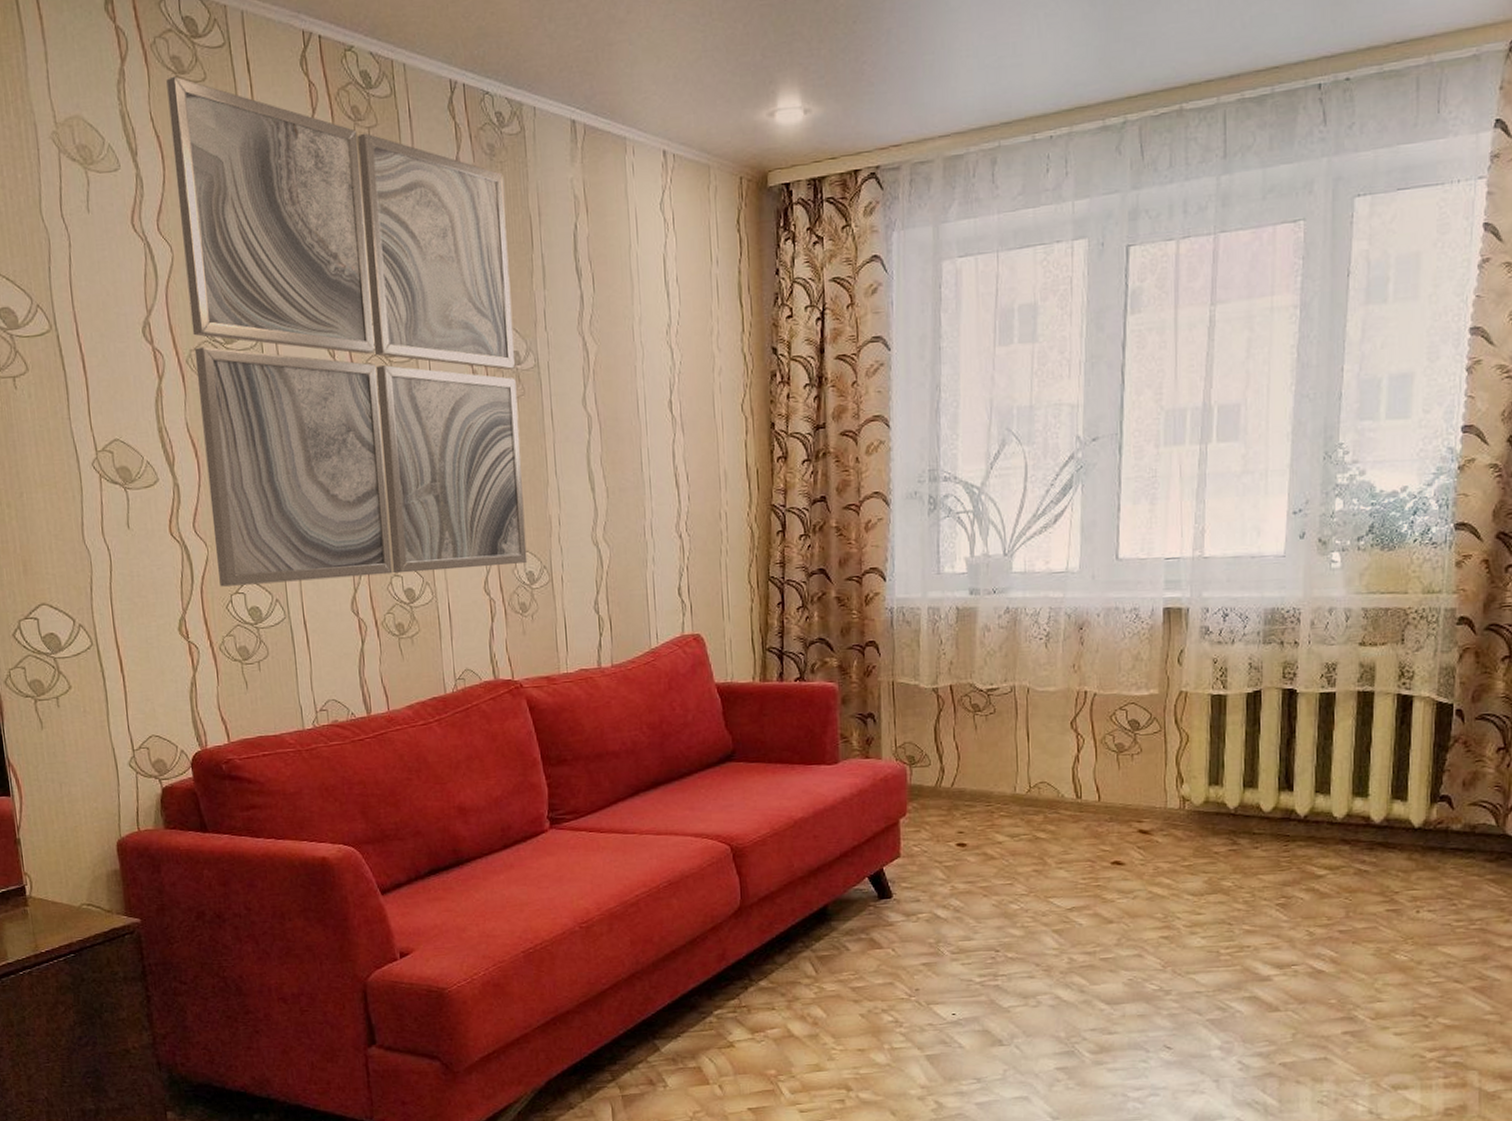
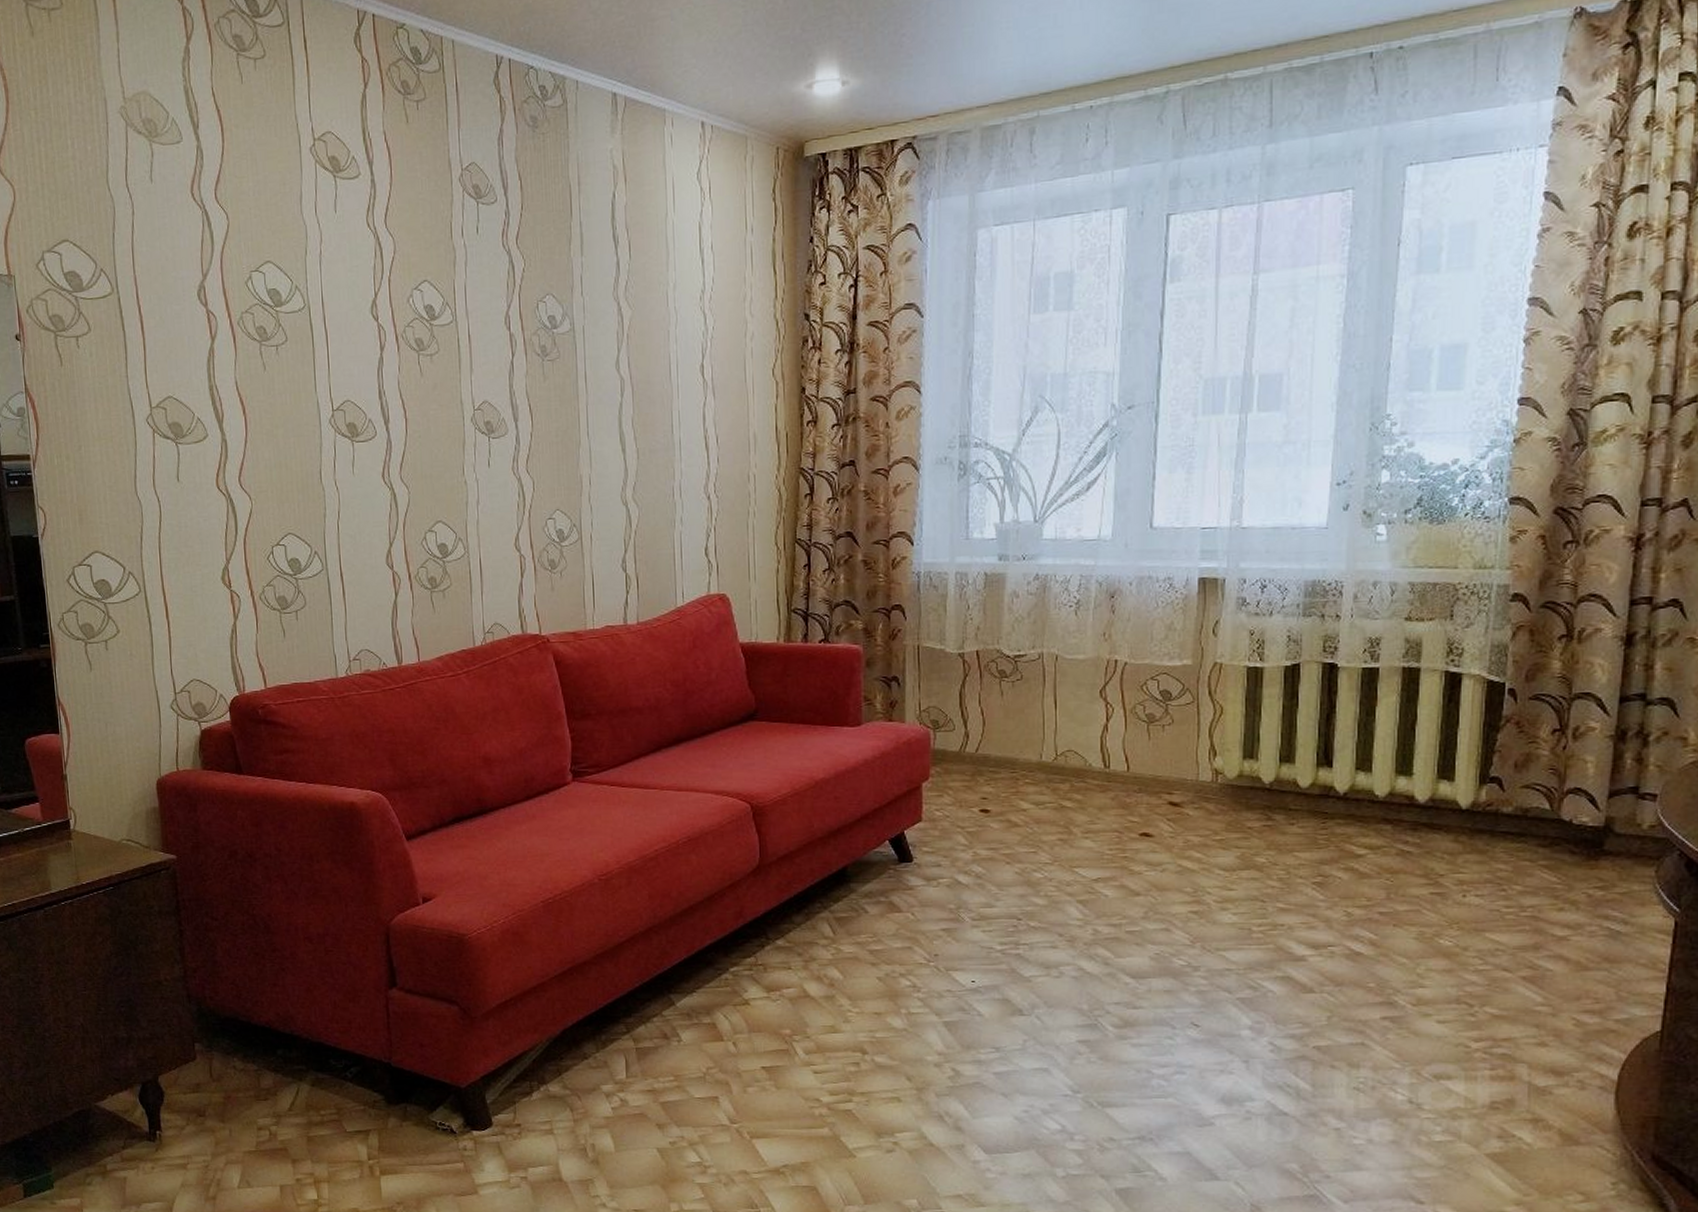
wall art: present [166,76,528,587] -> none [228,53,558,539]

